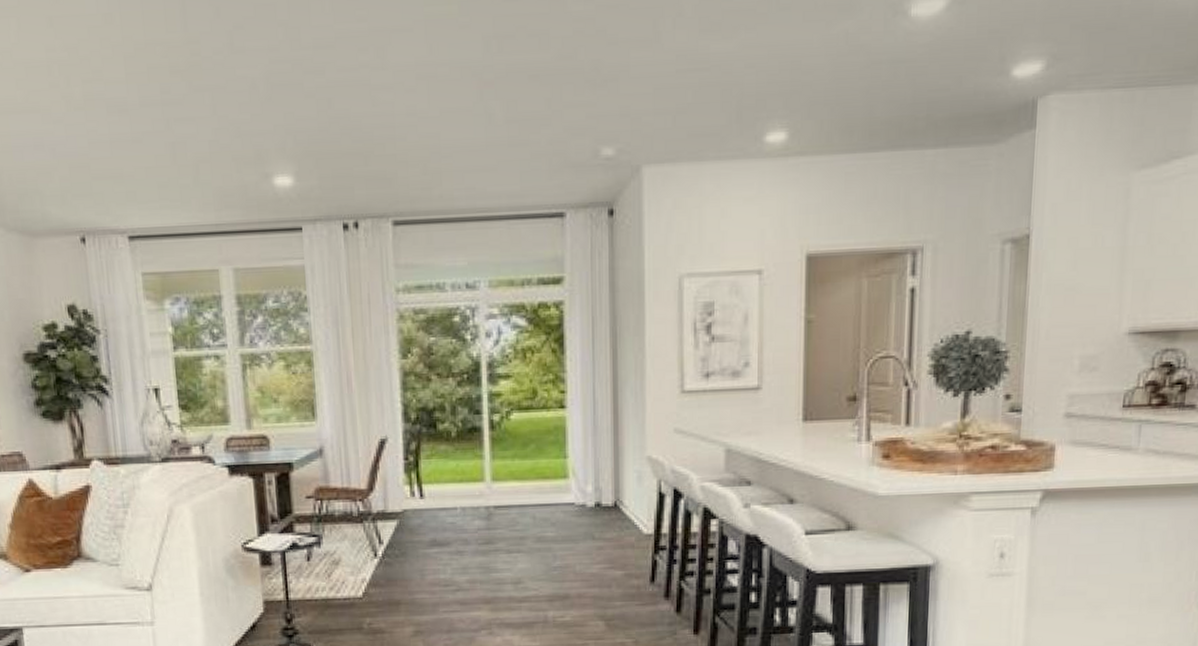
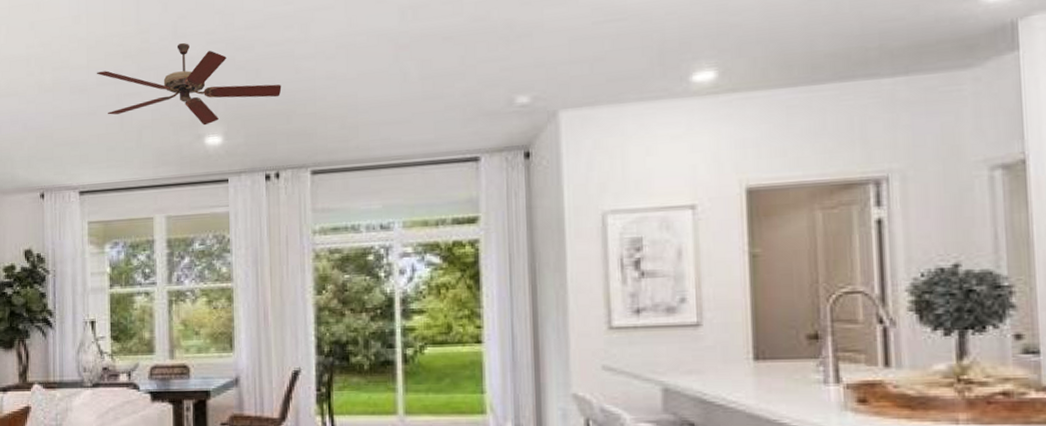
ceiling fan: none [138,59,358,163] -> present [96,42,282,126]

